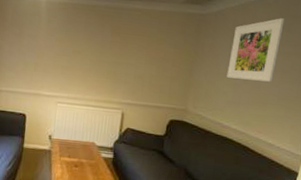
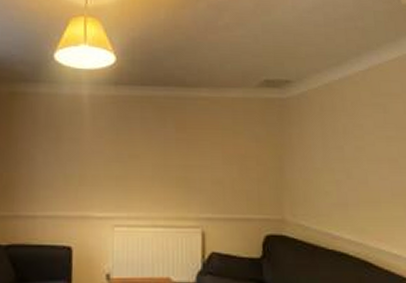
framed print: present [226,18,285,82] -> none [323,97,381,175]

